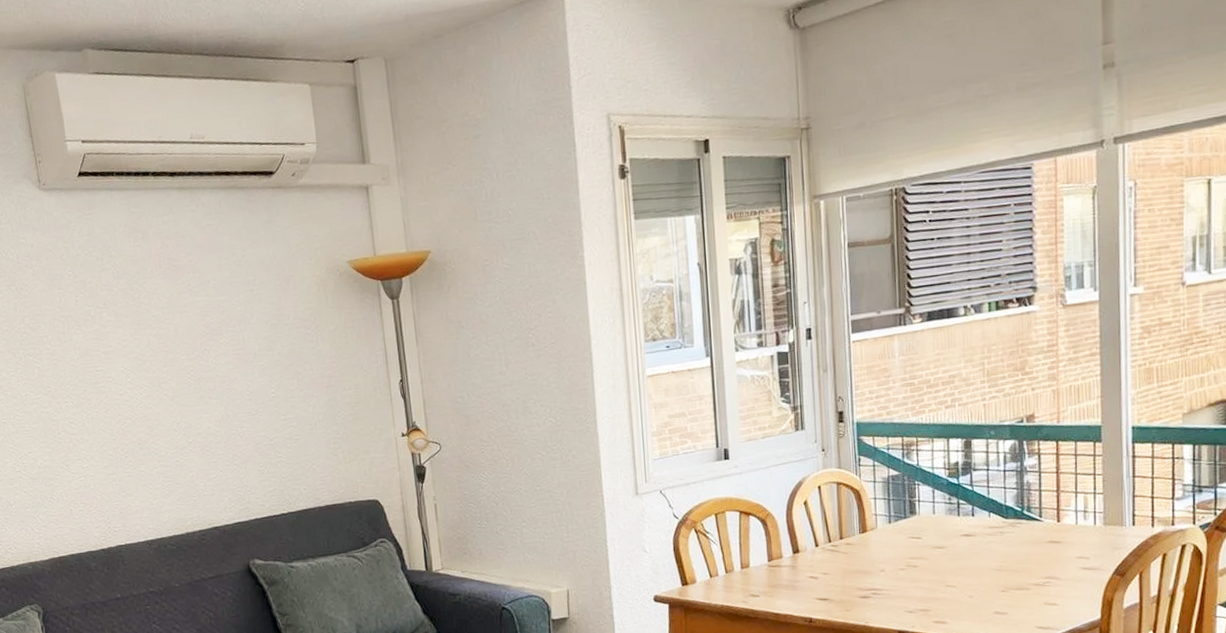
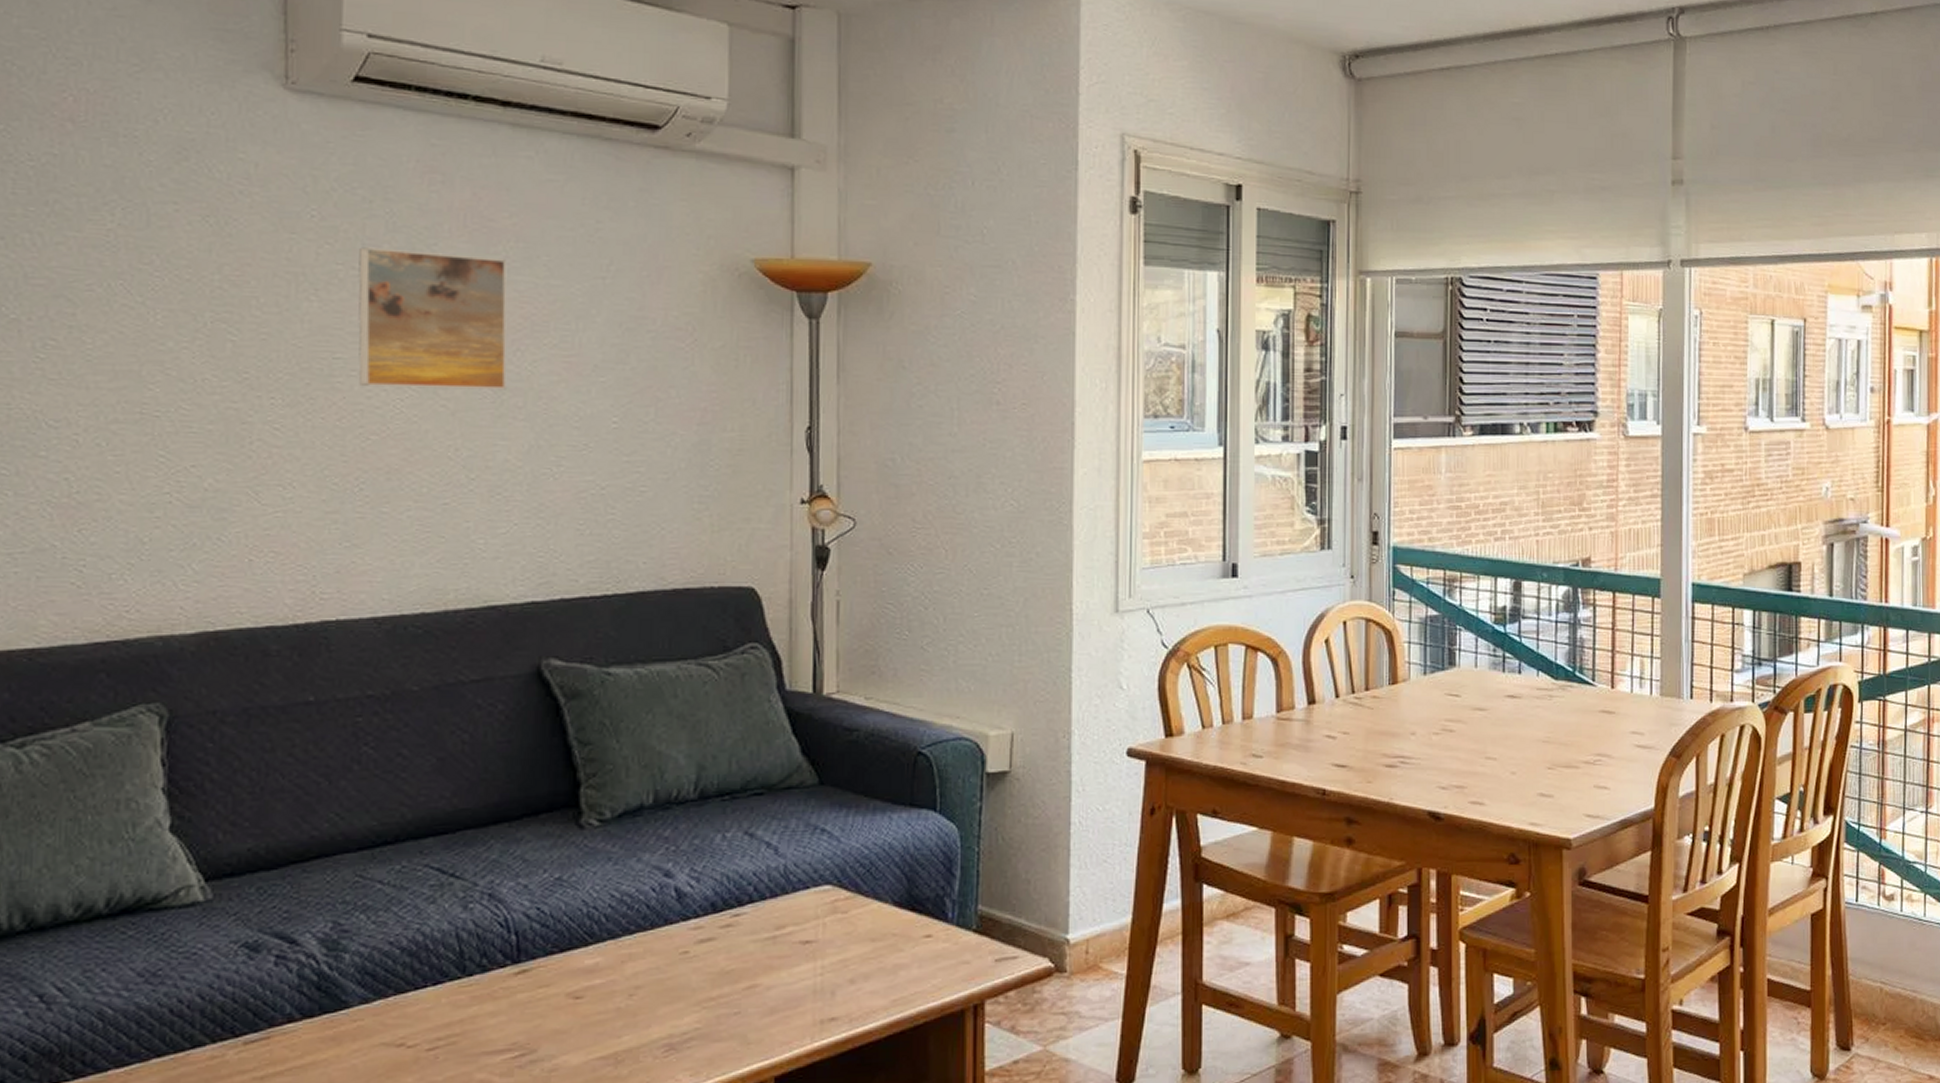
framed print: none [100,287,202,388] -> present [358,247,508,390]

